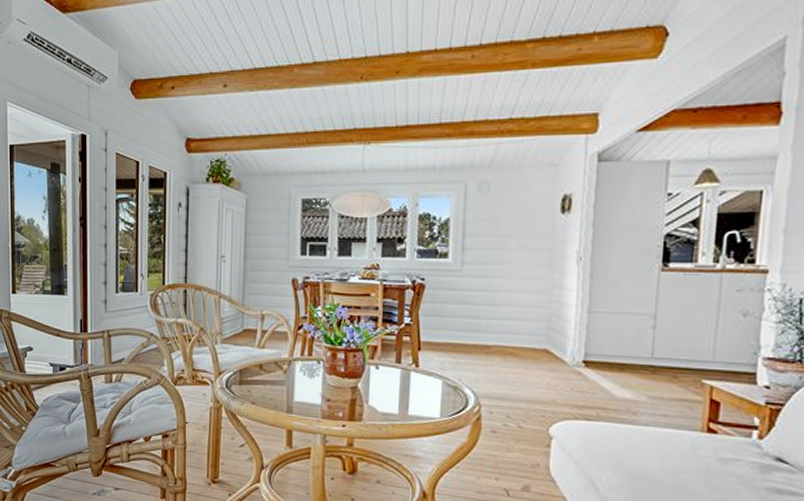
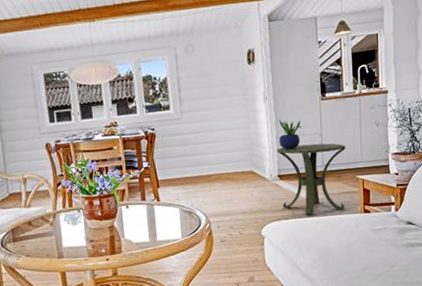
side table: none [584,325,690,422] -> present [278,143,346,215]
potted plant: none [591,288,627,330] -> present [278,119,302,150]

